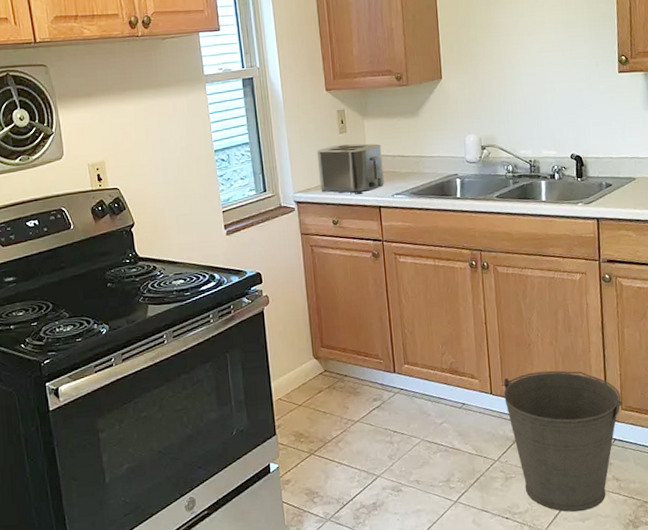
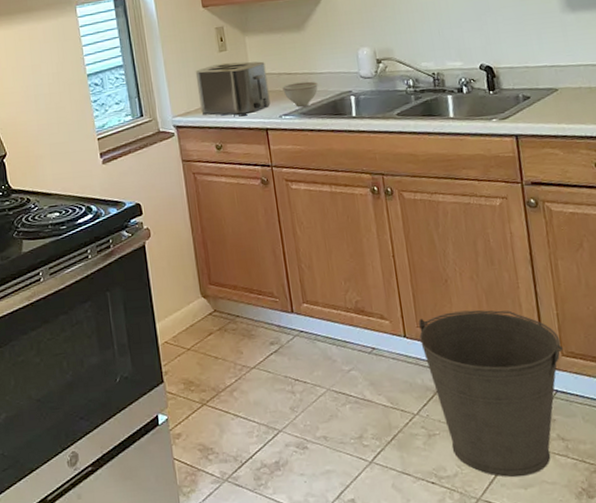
bowl: none [396,164,428,187] -> present [282,81,318,107]

